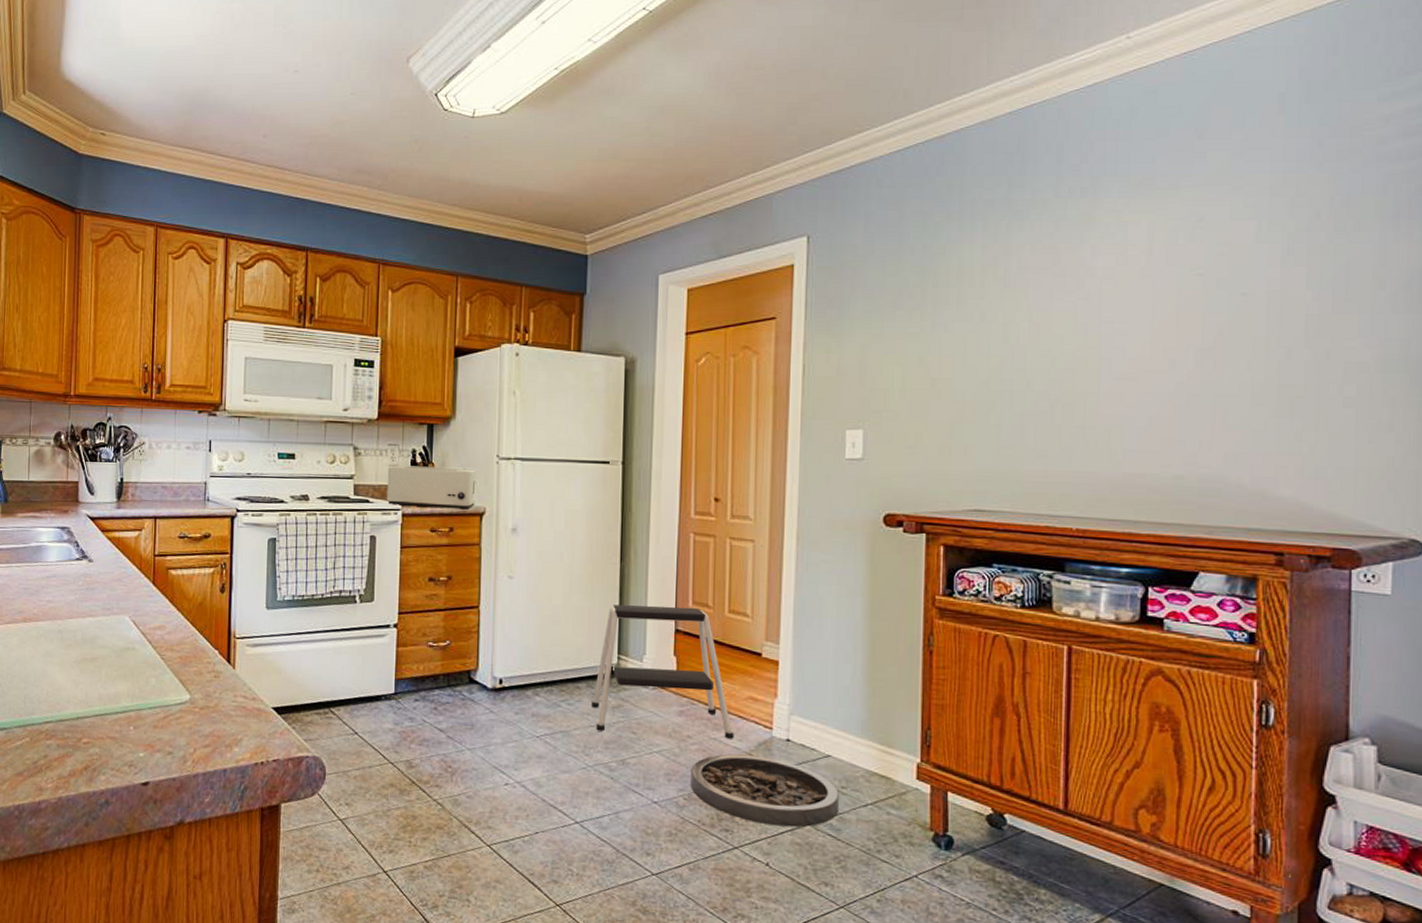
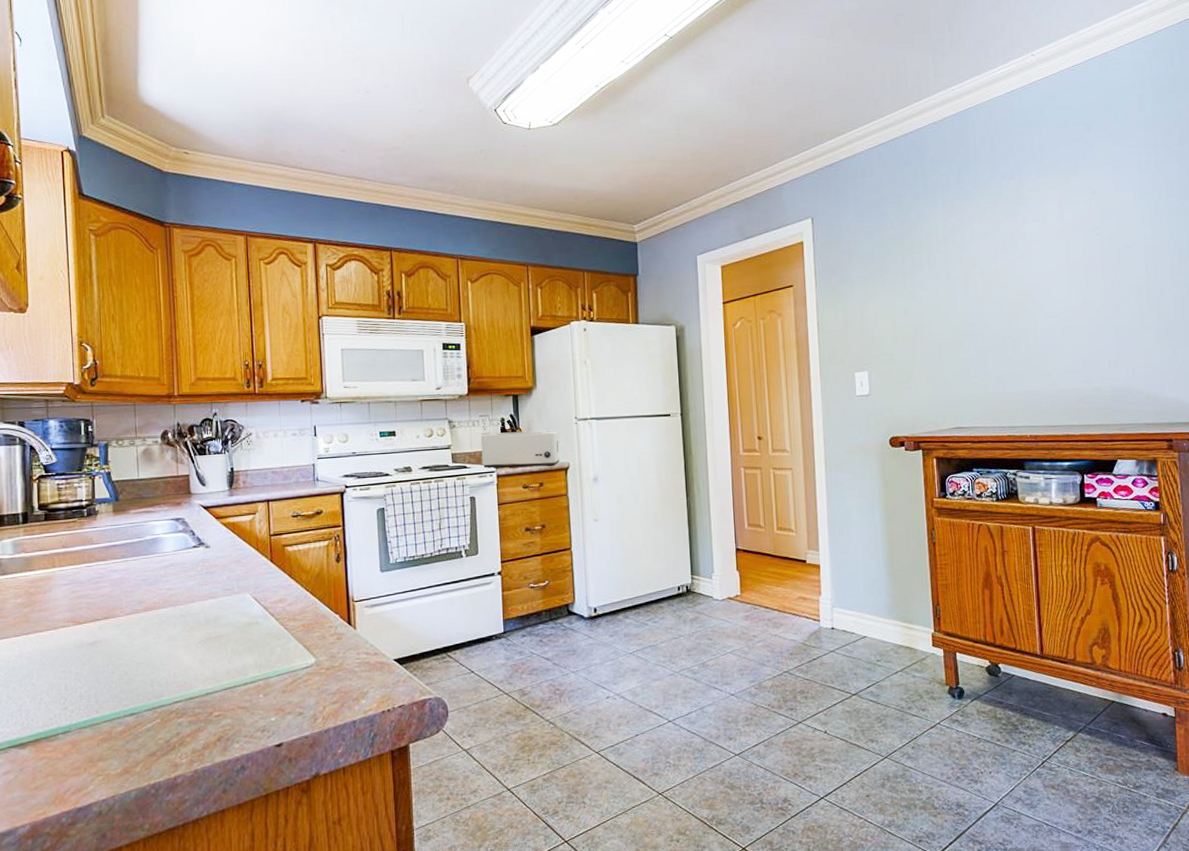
step stool: present [591,605,734,739] -> none [673,529,791,642]
pet bowl: present [691,754,839,827] -> none [759,644,876,700]

